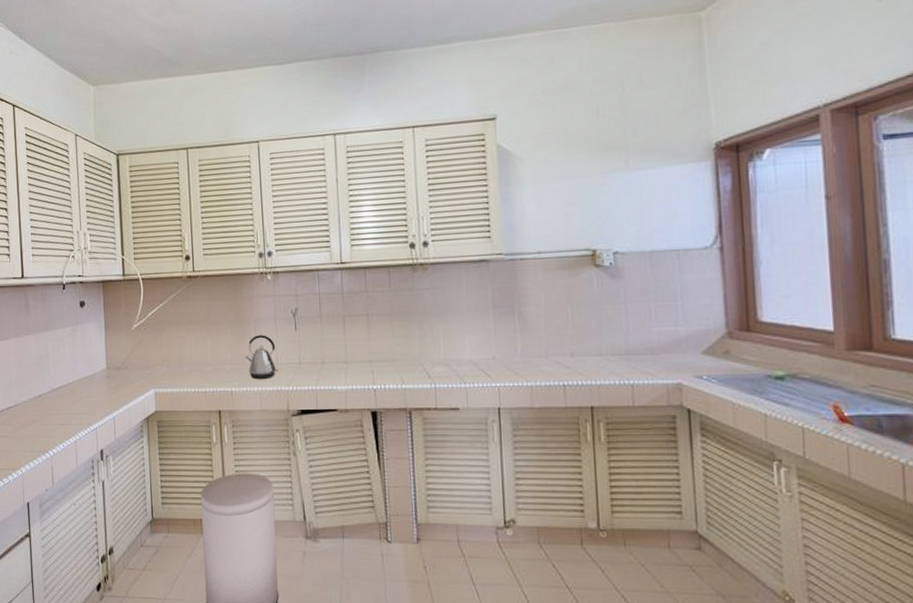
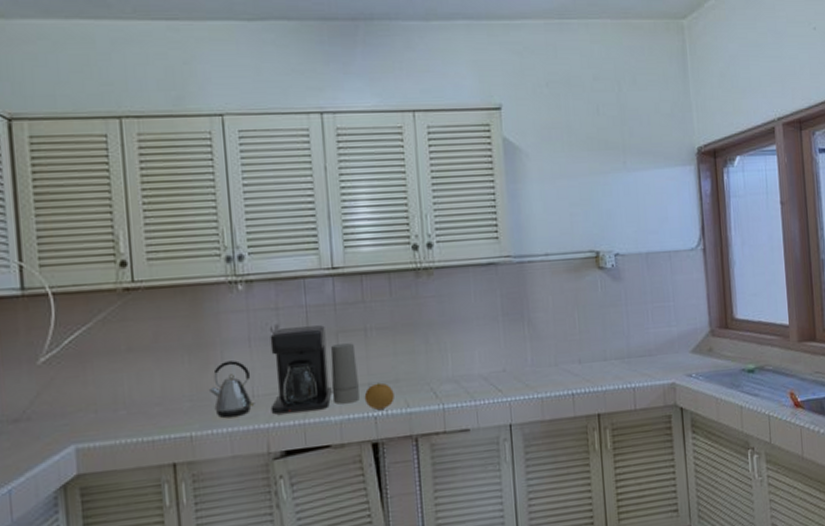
coffee maker: none [290,310,339,381] -> present [270,325,332,415]
canister: none [338,326,362,376] -> present [330,343,360,405]
fruit: none [365,361,391,383] -> present [364,382,394,410]

